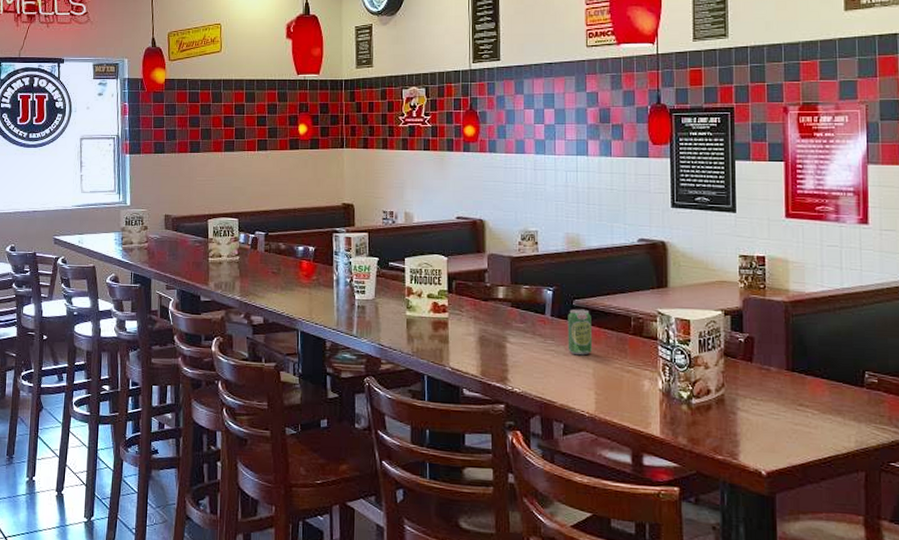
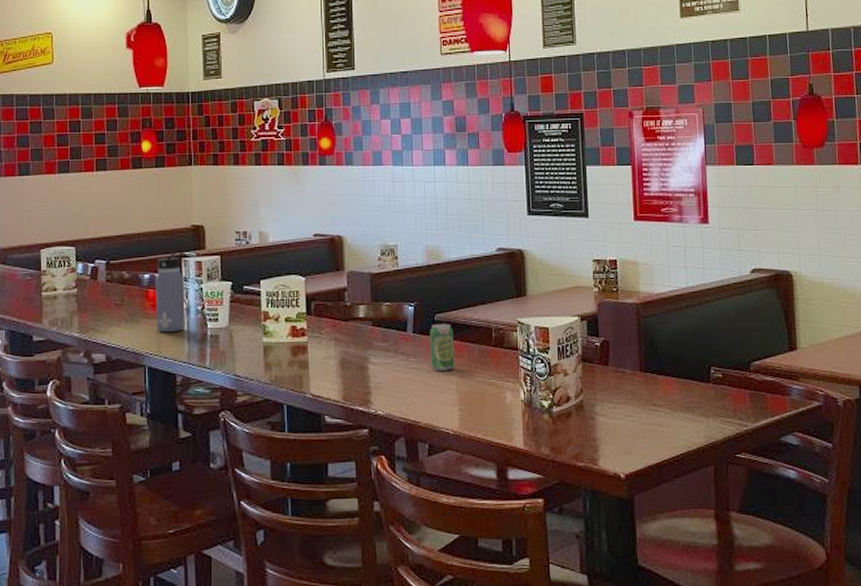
water bottle: none [308,223,336,302] -> present [155,247,185,333]

